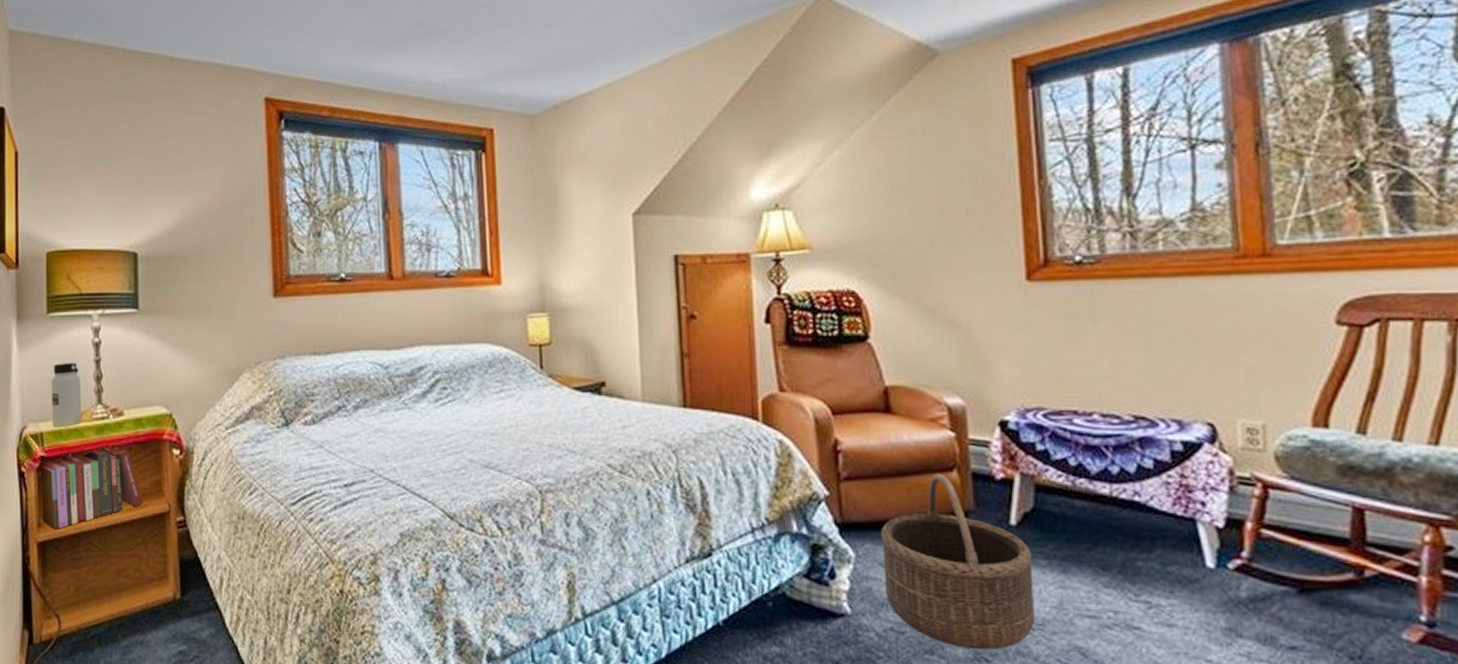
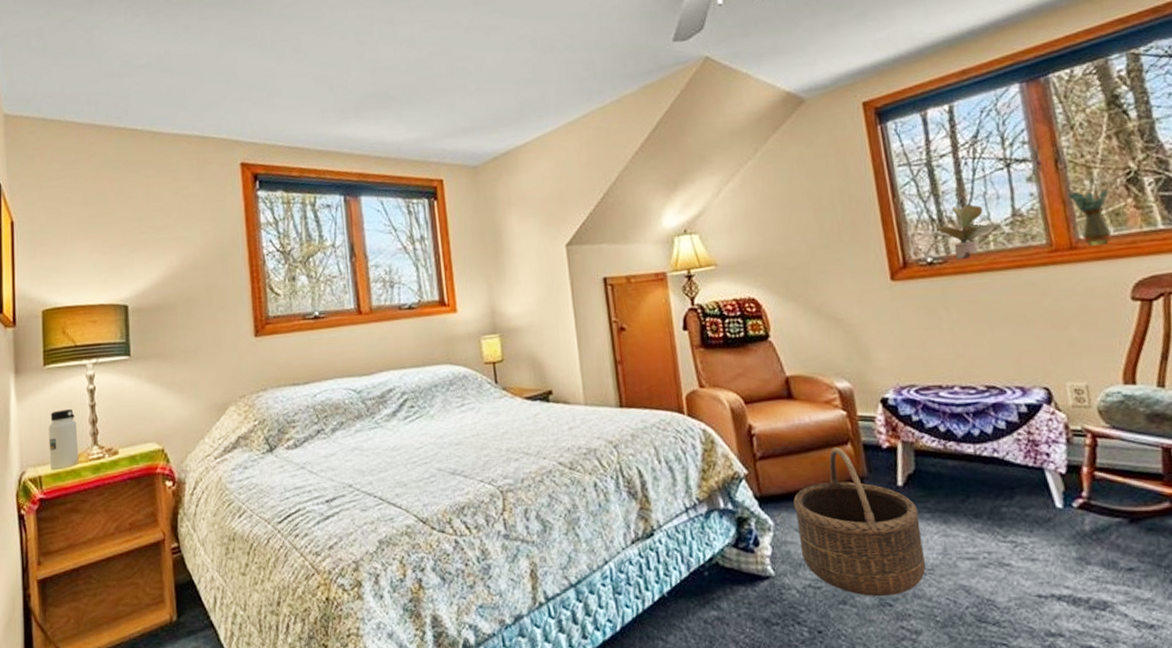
books: present [41,445,144,529] -> none [40,482,139,566]
potted plant: none [1092,192,1162,261] -> present [937,204,991,260]
vase: none [1268,180,1323,254] -> present [1067,188,1112,246]

